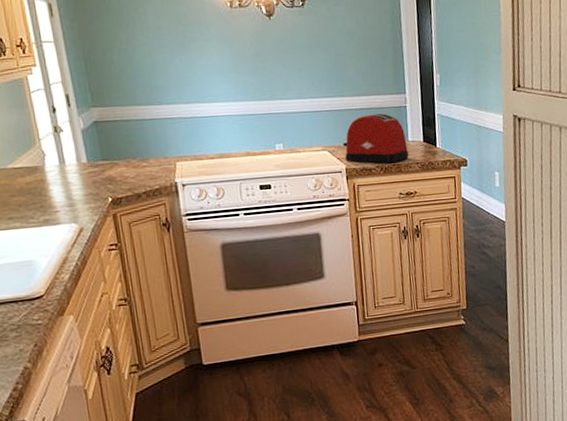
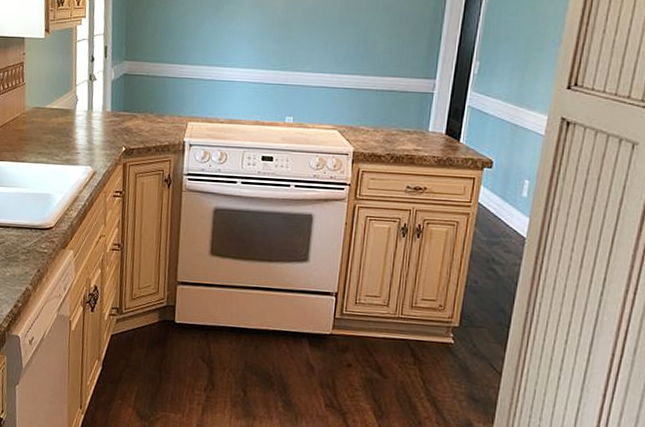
toaster: present [342,113,409,164] -> none [355,96,427,153]

